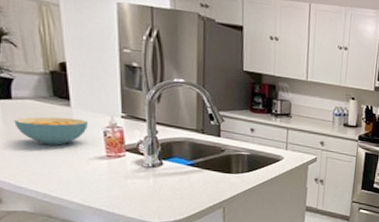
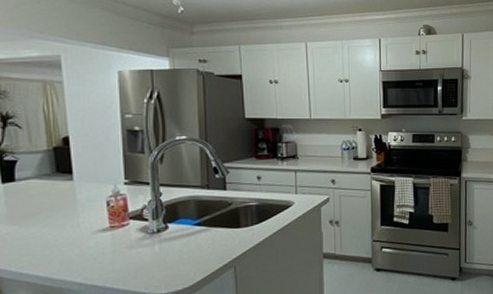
cereal bowl: present [14,116,88,146] -> none [17,191,90,224]

